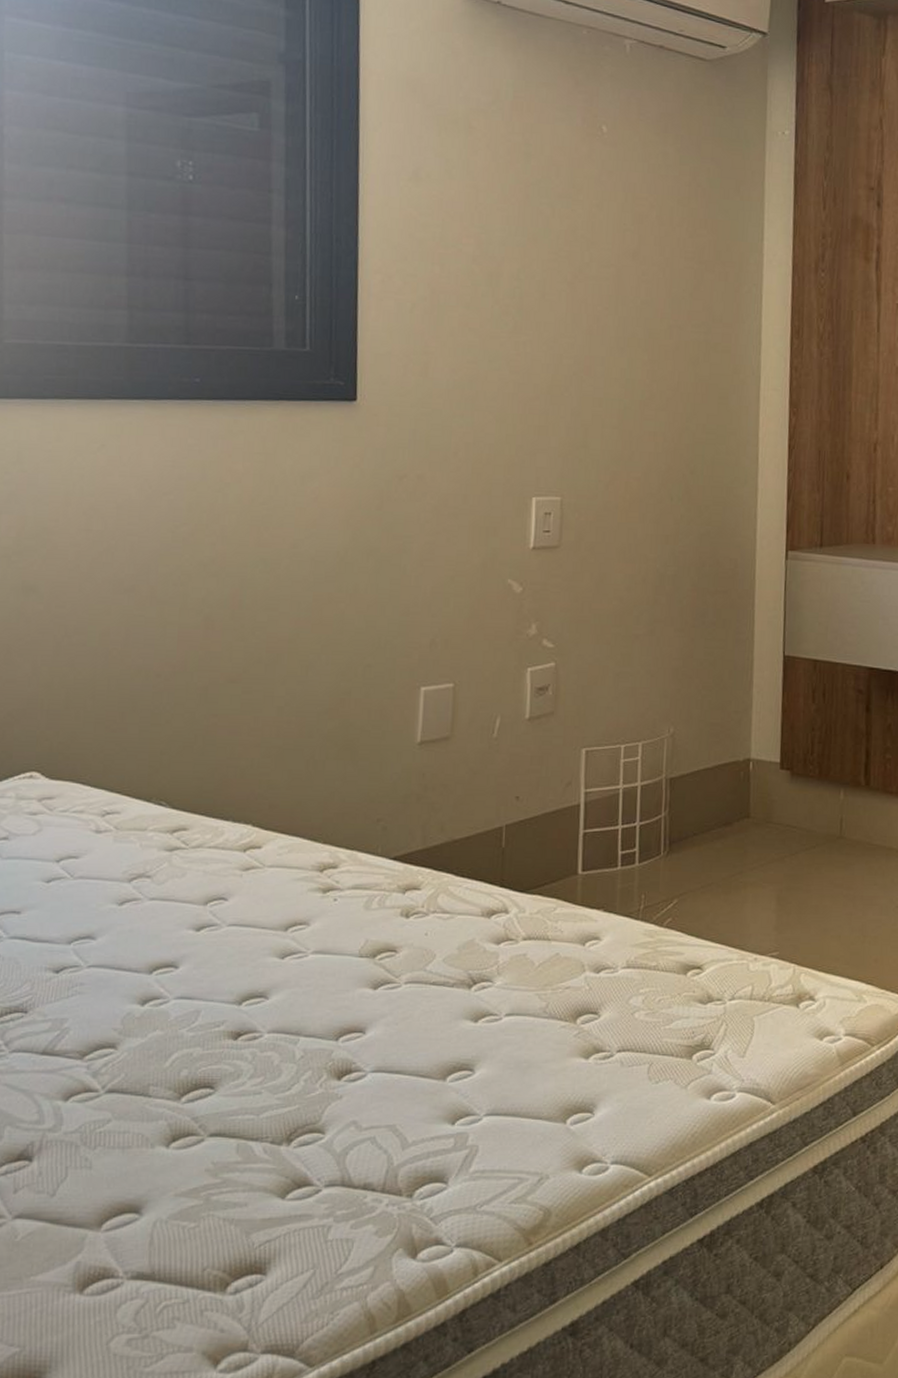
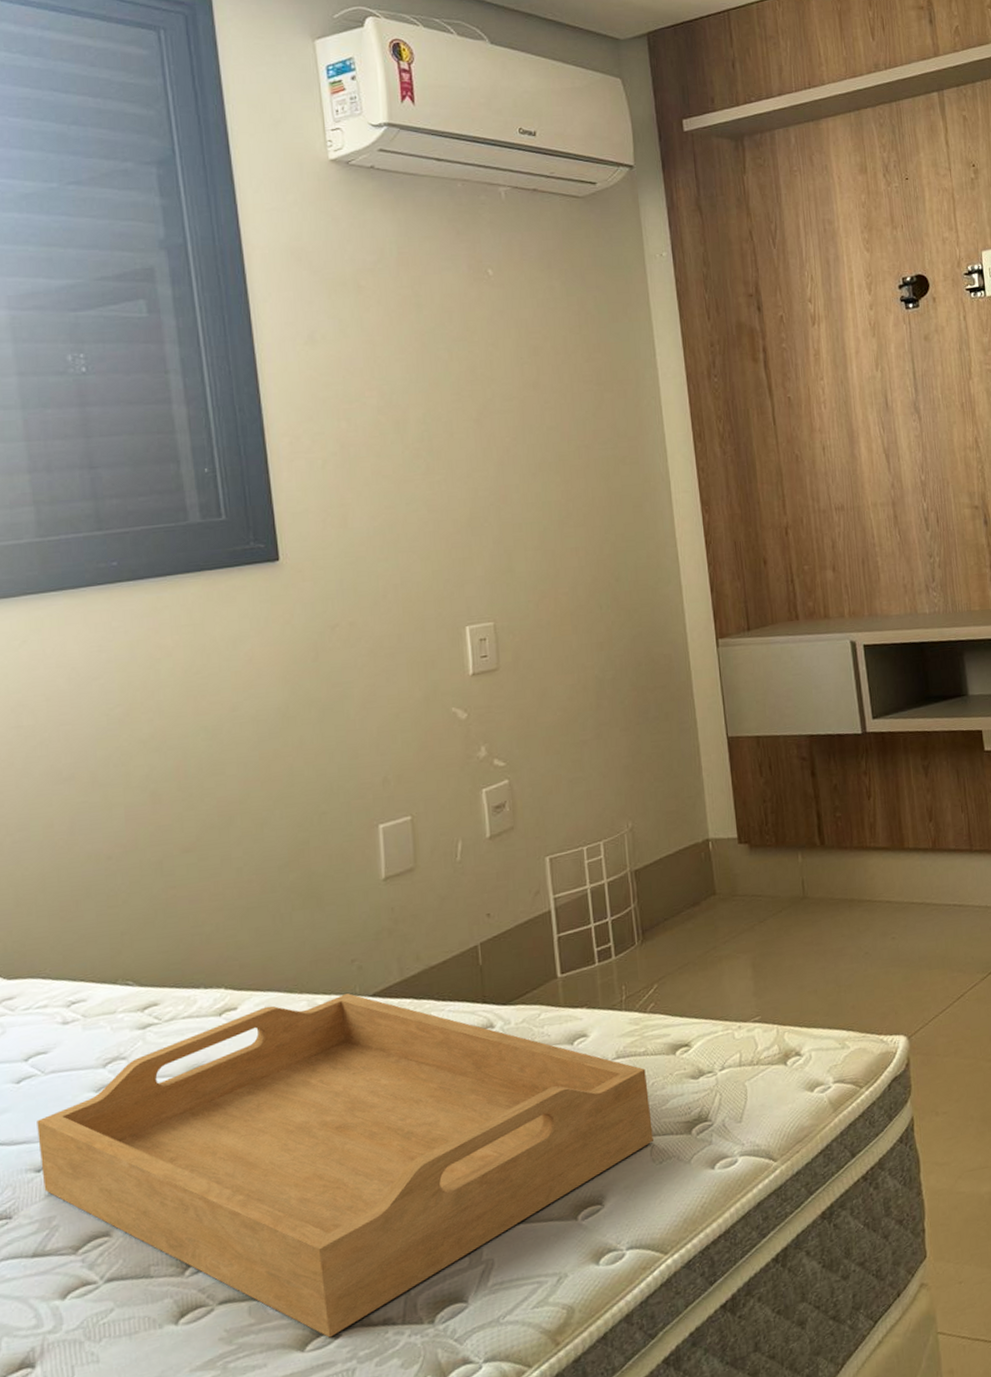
serving tray: none [60,851,654,1191] -> present [37,993,653,1338]

